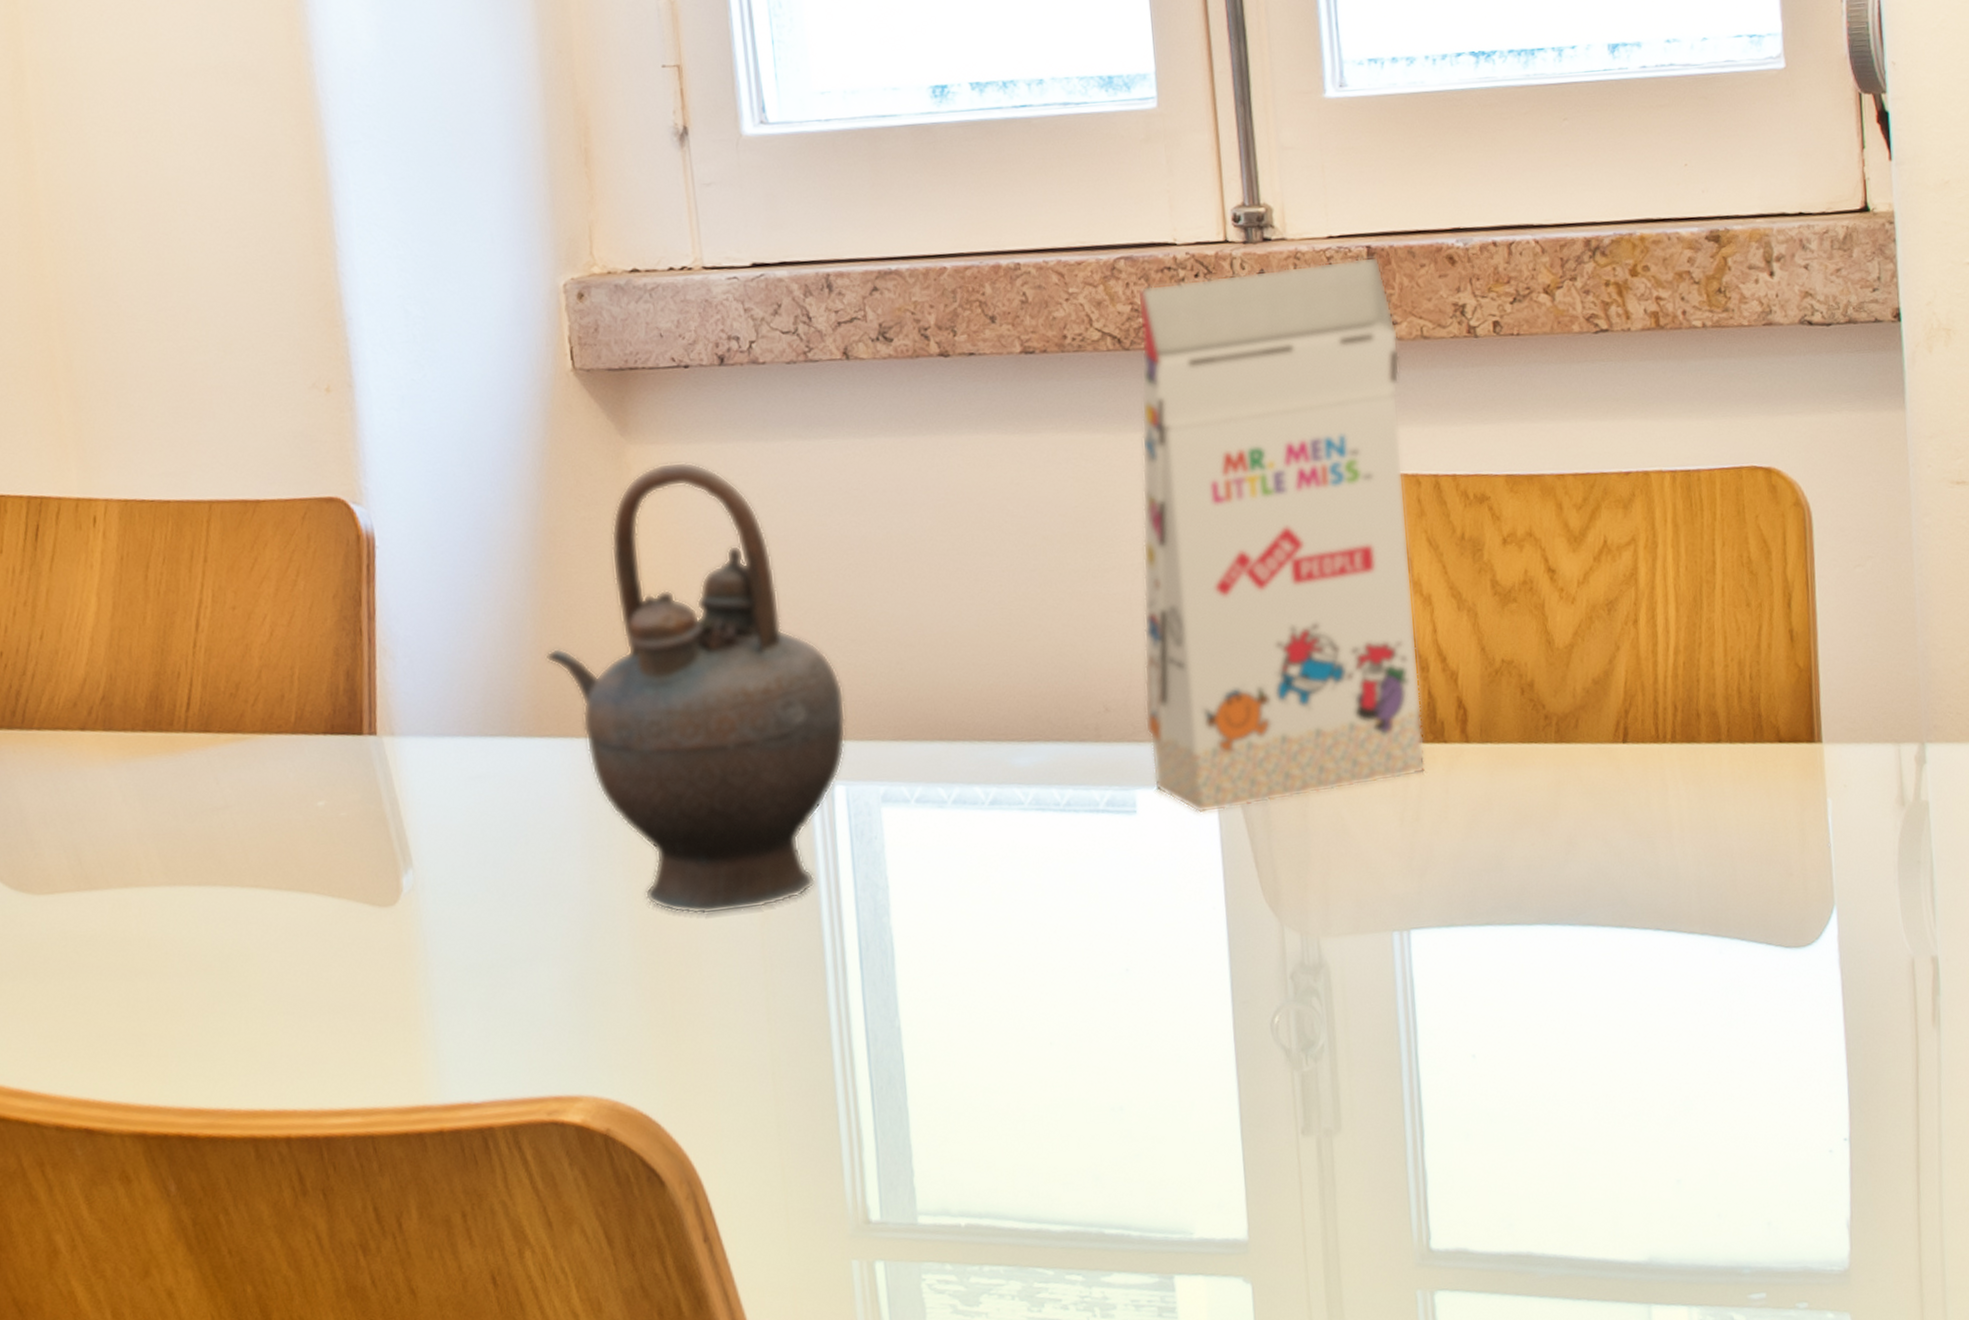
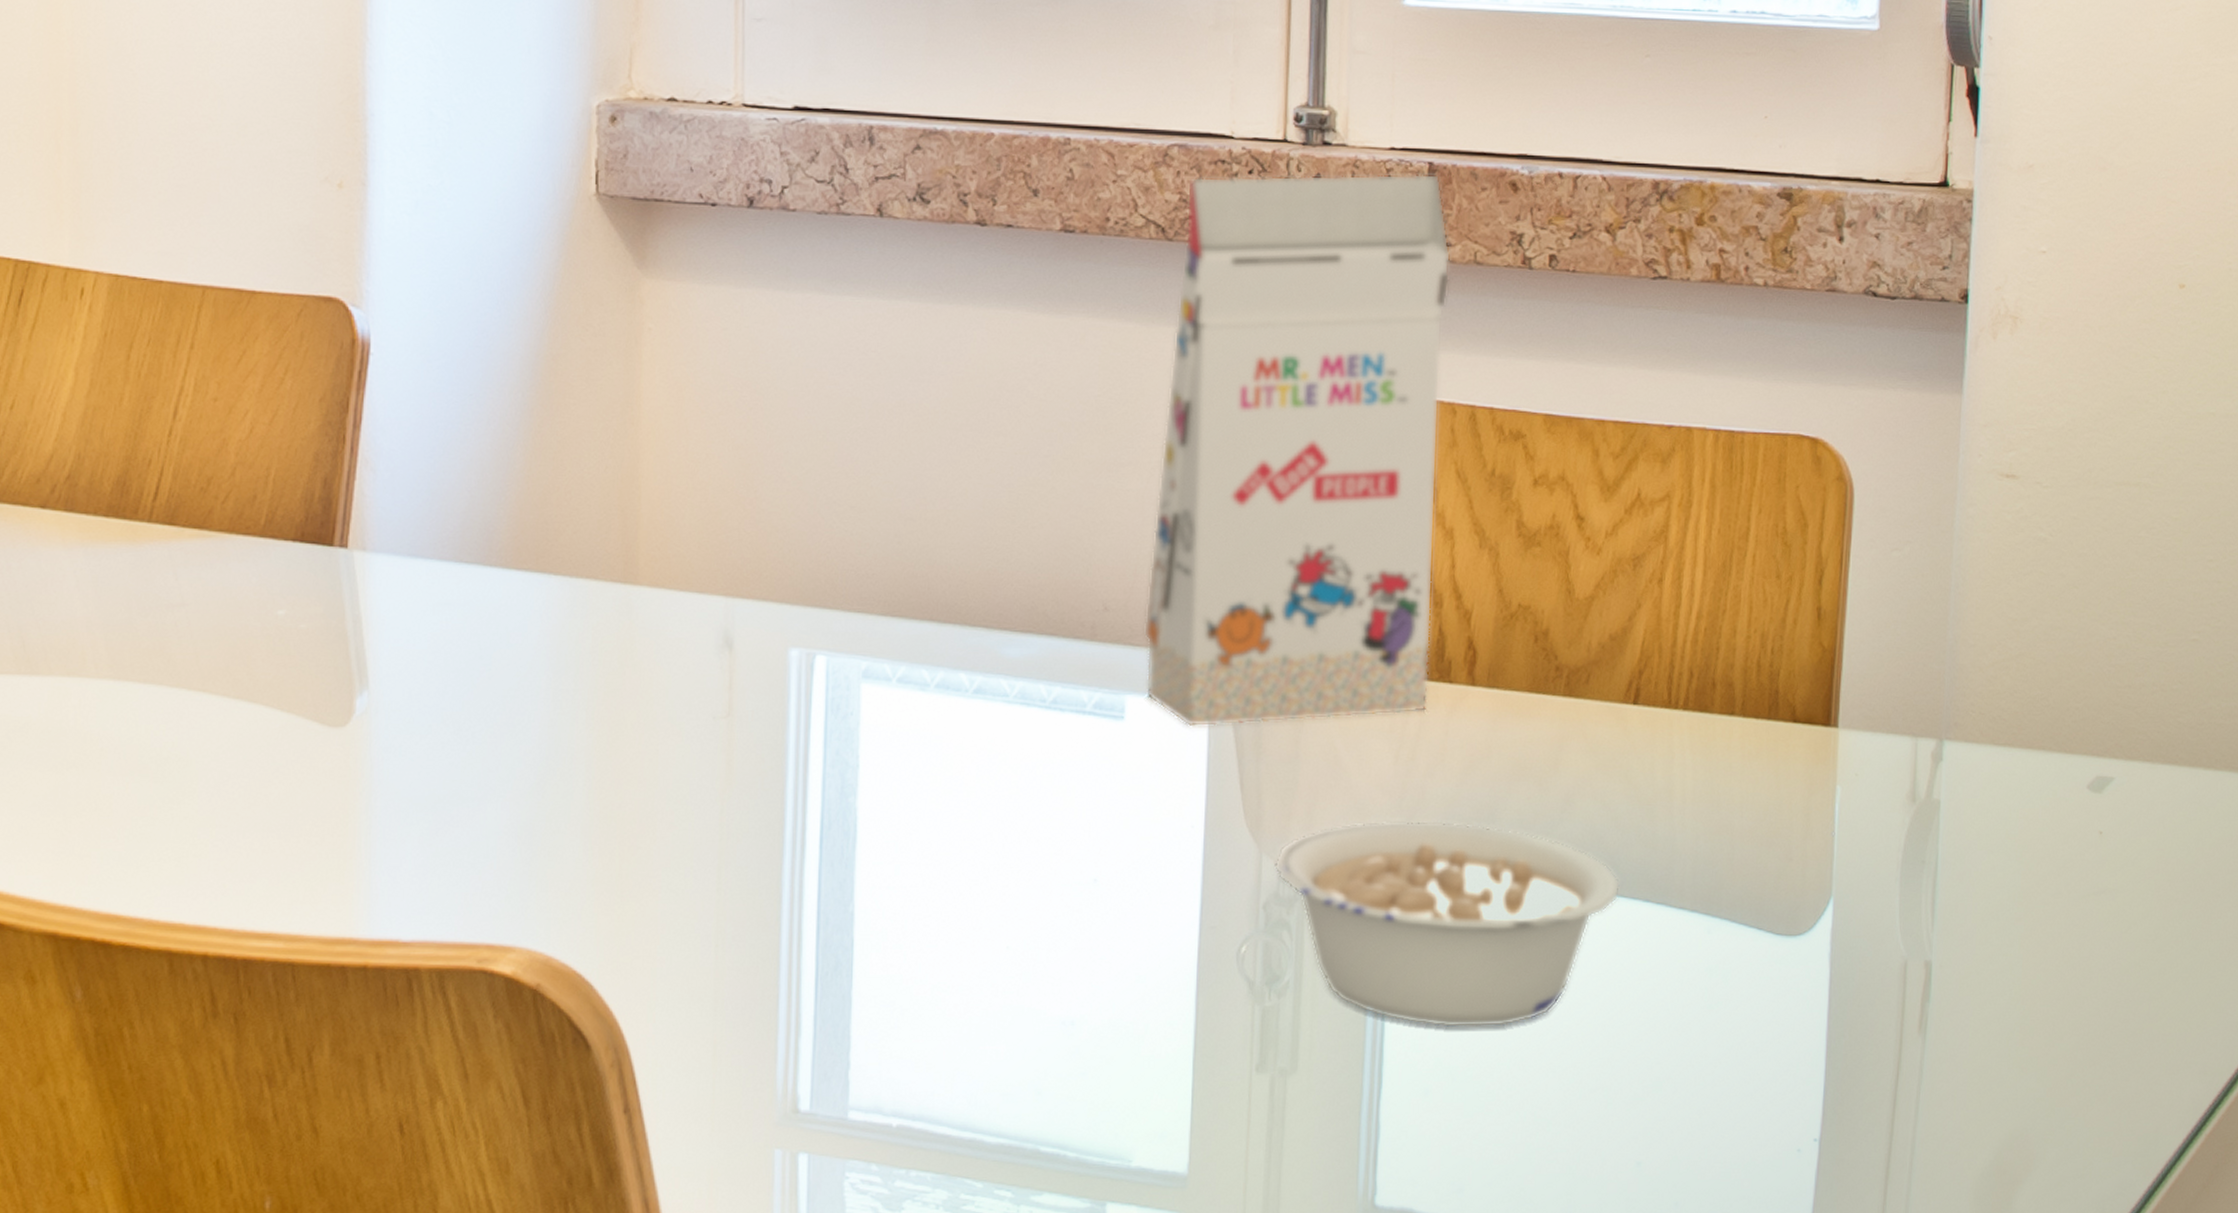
teapot: present [545,461,846,915] -> none [532,301,836,774]
legume: none [1295,874,1631,1073] -> present [1273,819,1621,1028]

